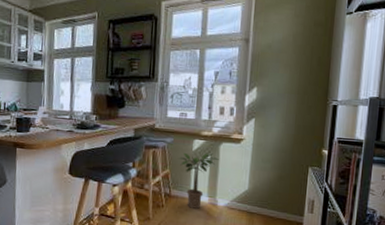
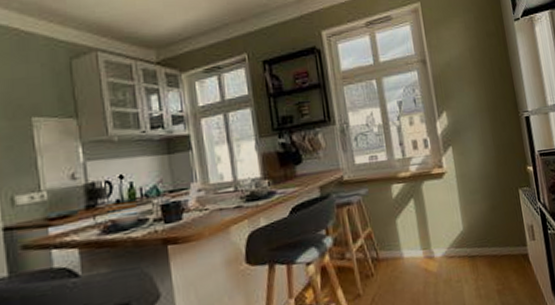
potted plant: present [178,152,219,209] -> none [378,196,424,269]

